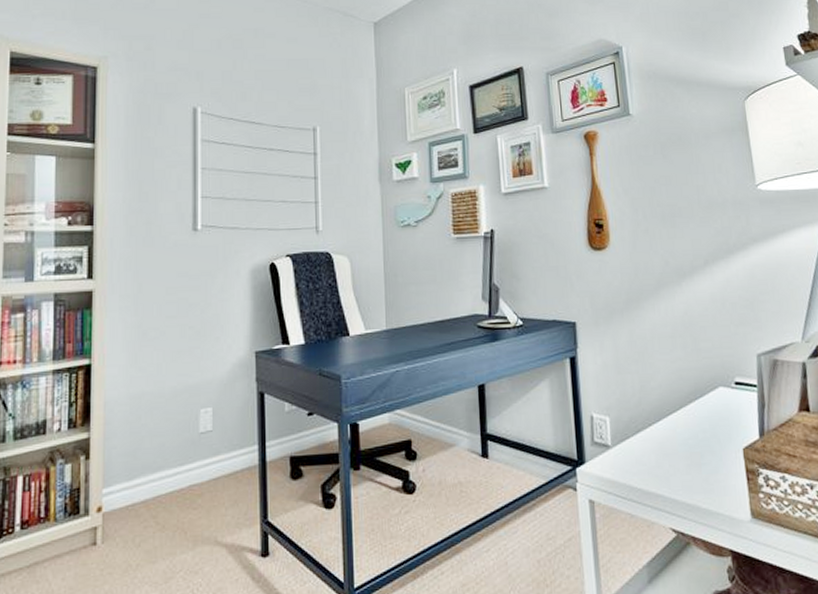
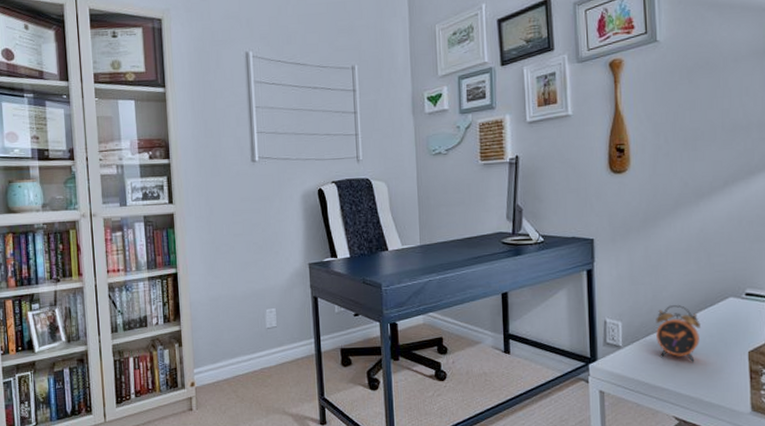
alarm clock: none [645,396,692,464] -> present [656,305,700,363]

